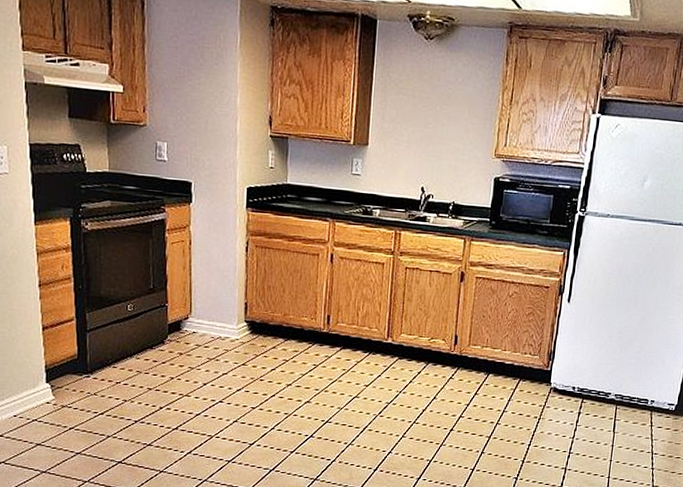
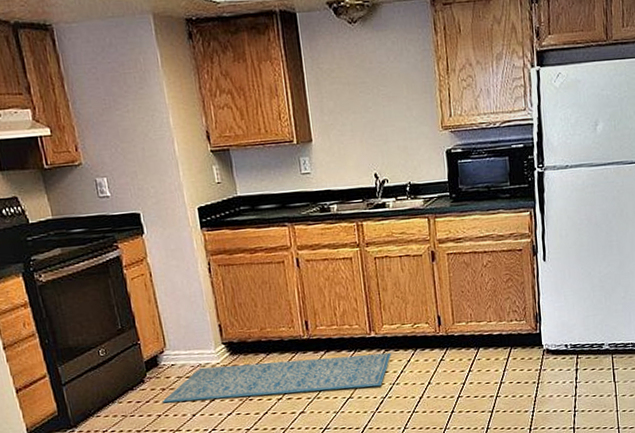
rug: none [177,340,404,392] -> present [162,352,392,403]

